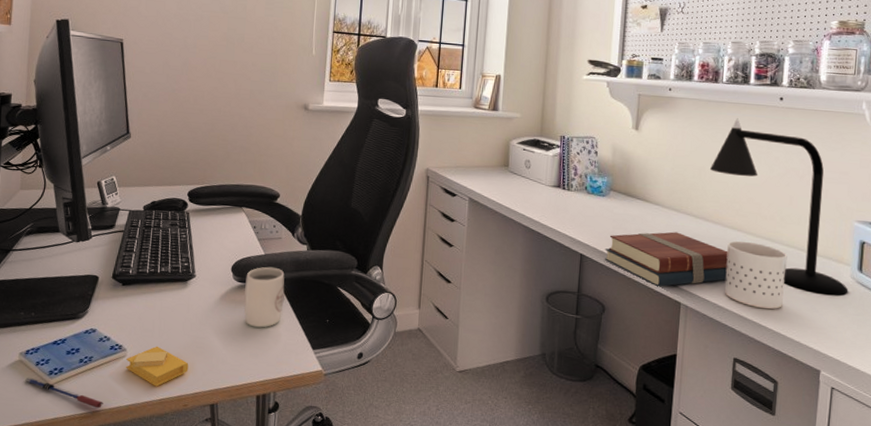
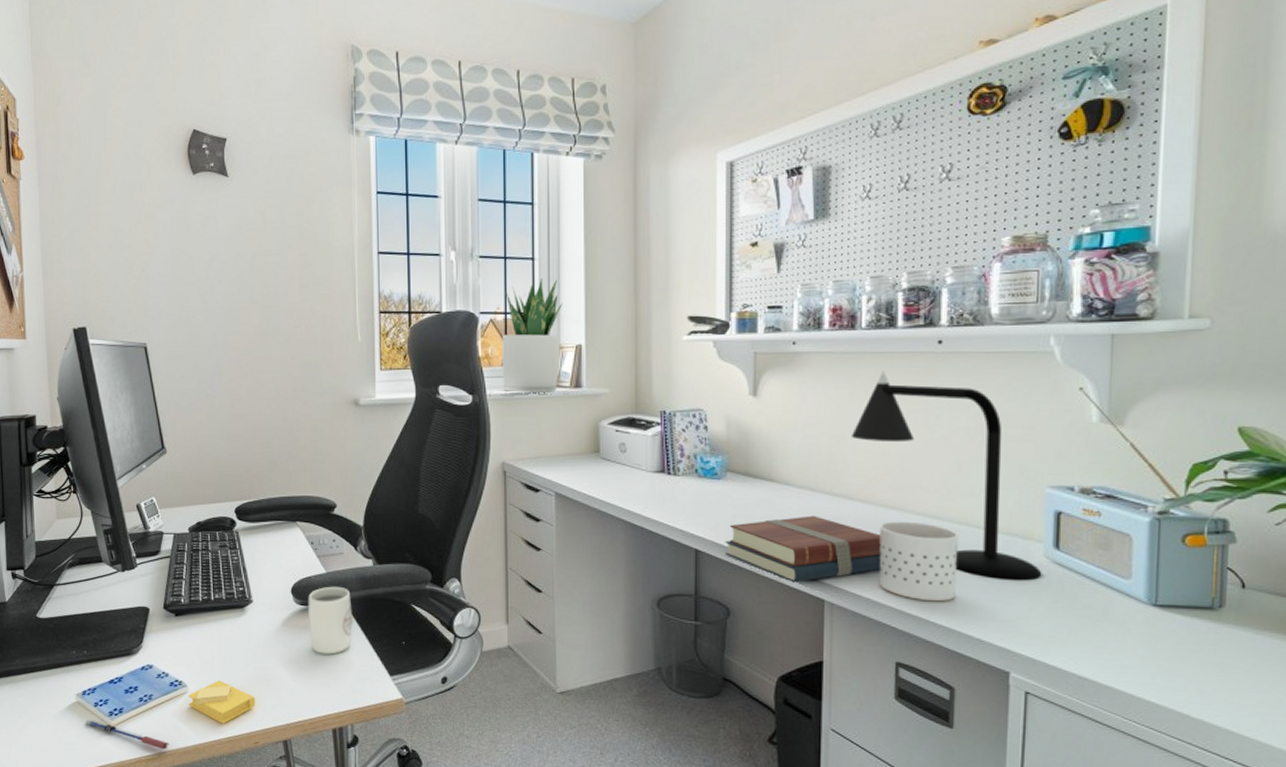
planter: none [433,17,488,113] -> present [501,278,563,394]

